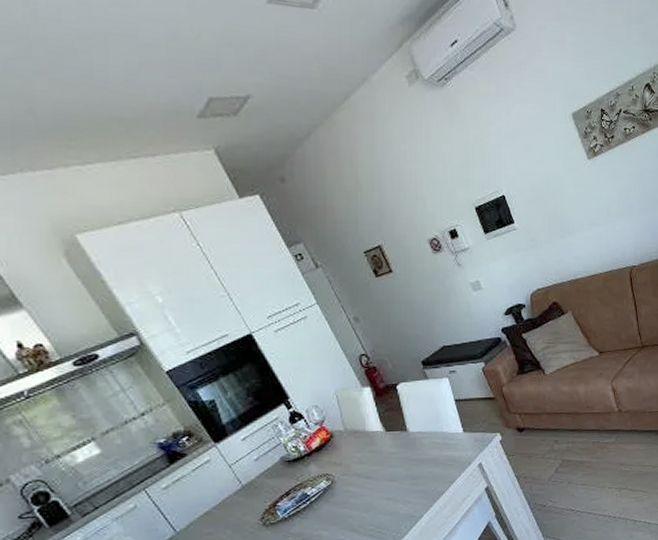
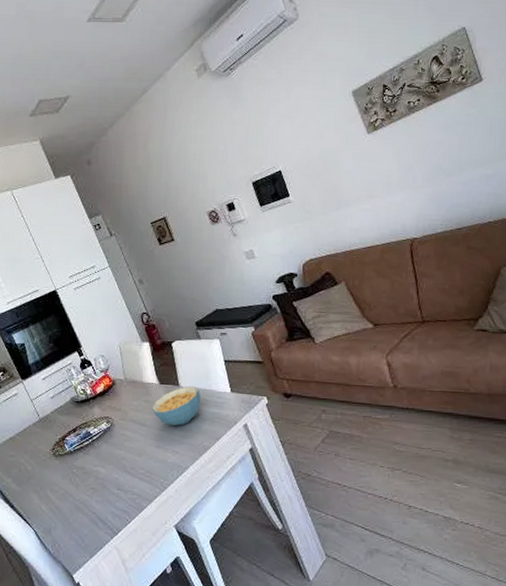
cereal bowl: none [377,430,431,474] -> present [151,386,200,426]

